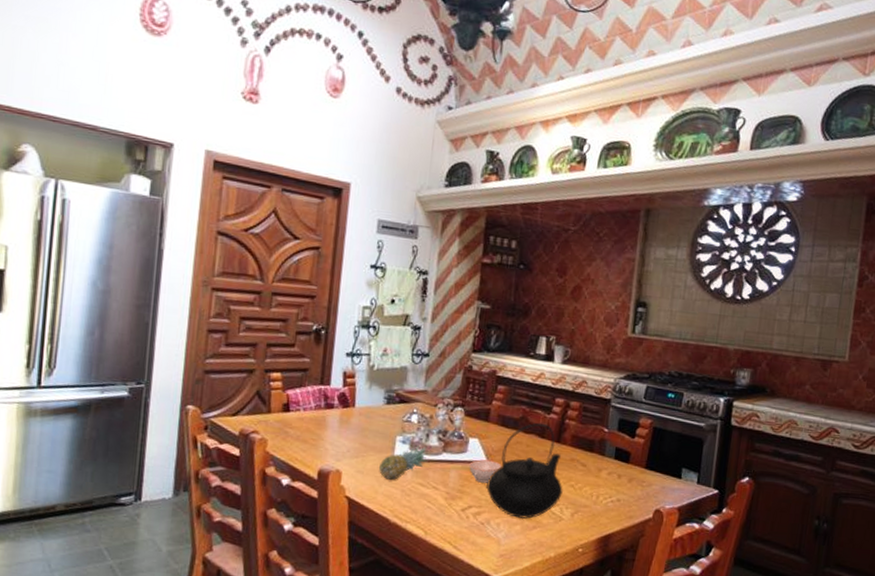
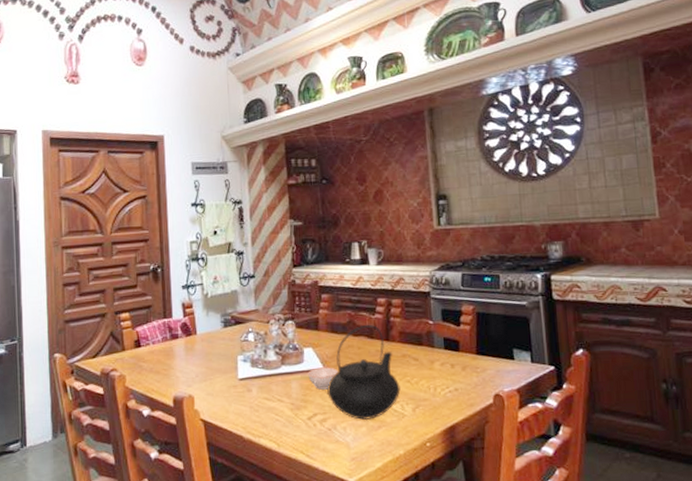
fruit: present [379,446,429,480] -> none [227,362,270,398]

